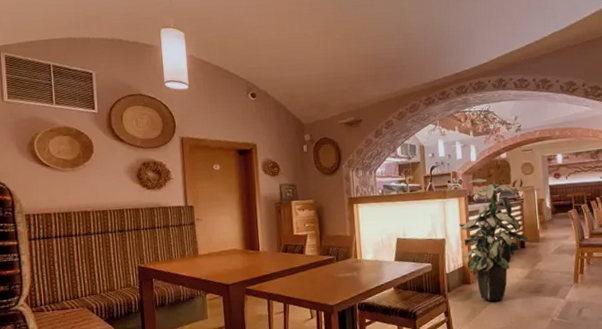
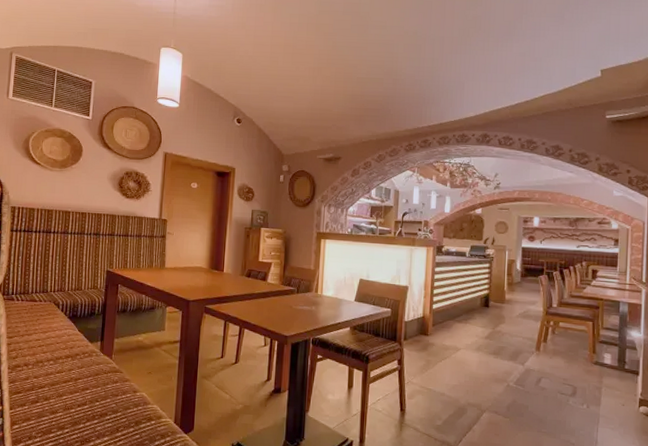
indoor plant: present [458,178,529,301] -> none [423,231,494,358]

